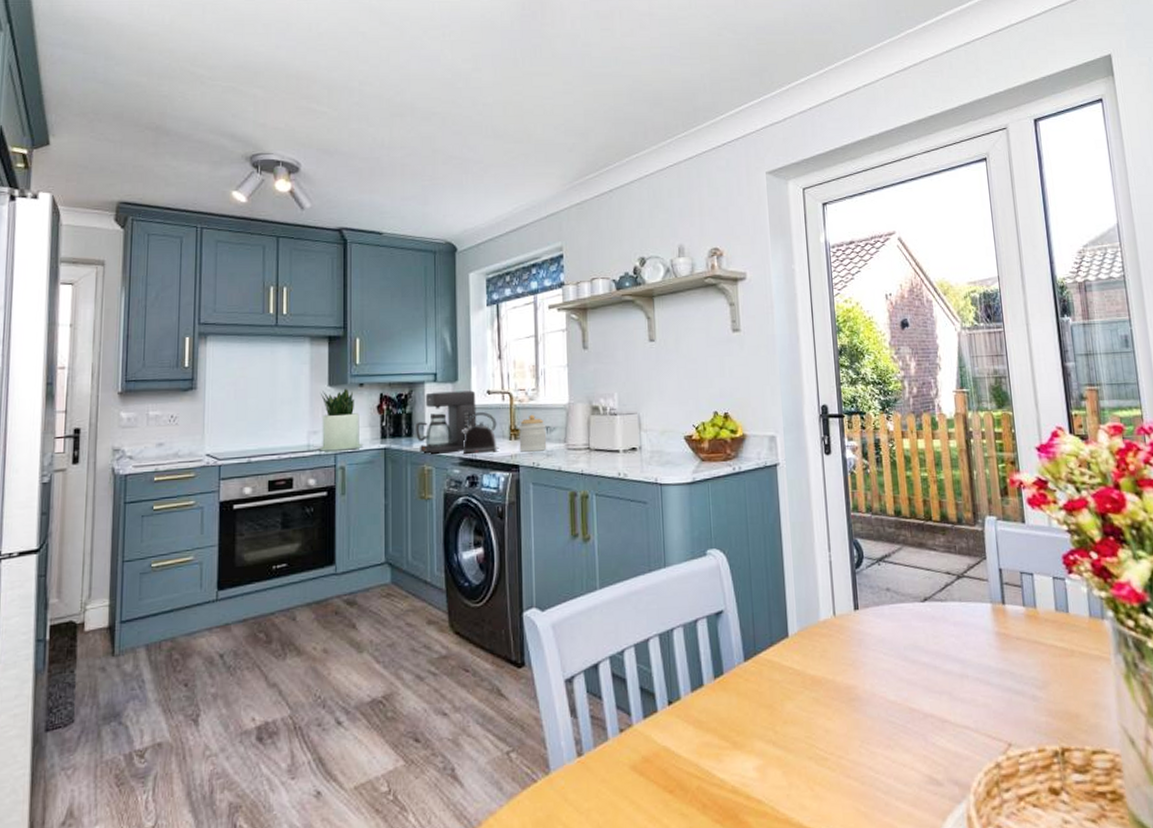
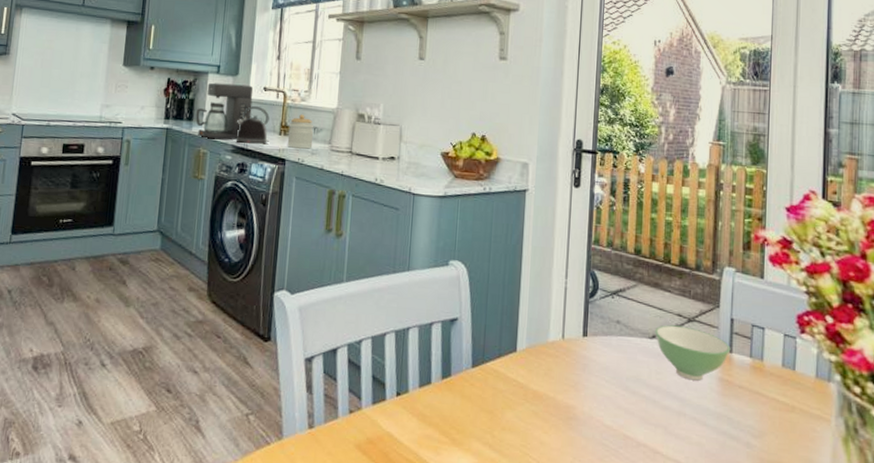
planter: present [318,388,364,452] -> none [108,69,149,126]
bowl: none [926,584,1004,639] -> present [655,325,731,381]

